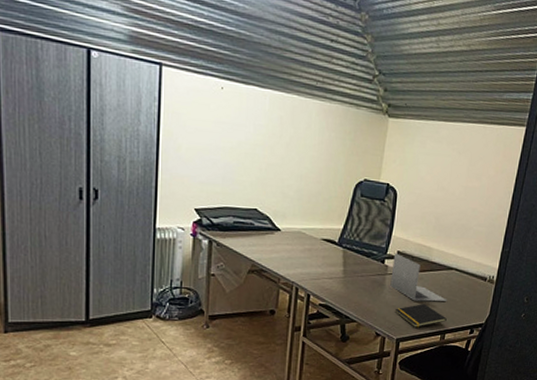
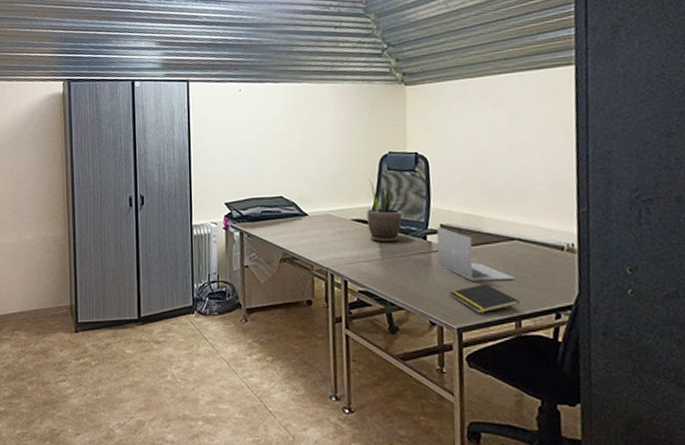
potted plant: none [335,203,368,264] -> present [367,179,403,243]

